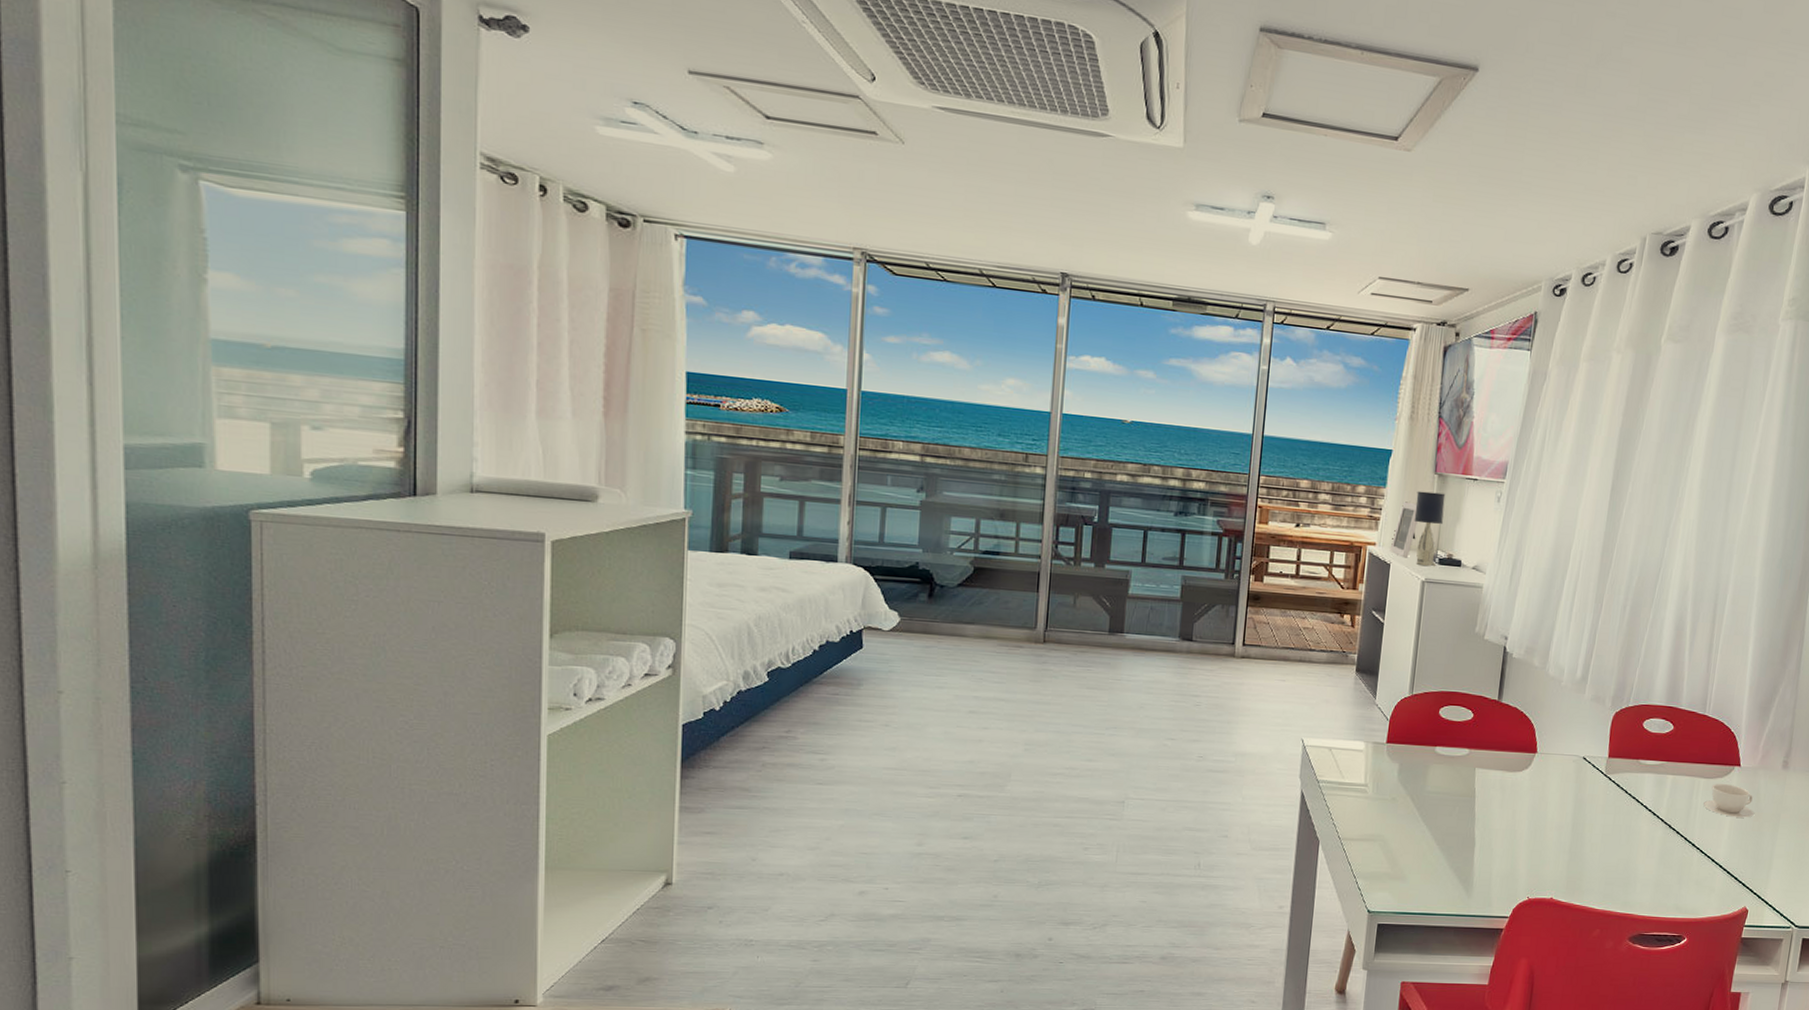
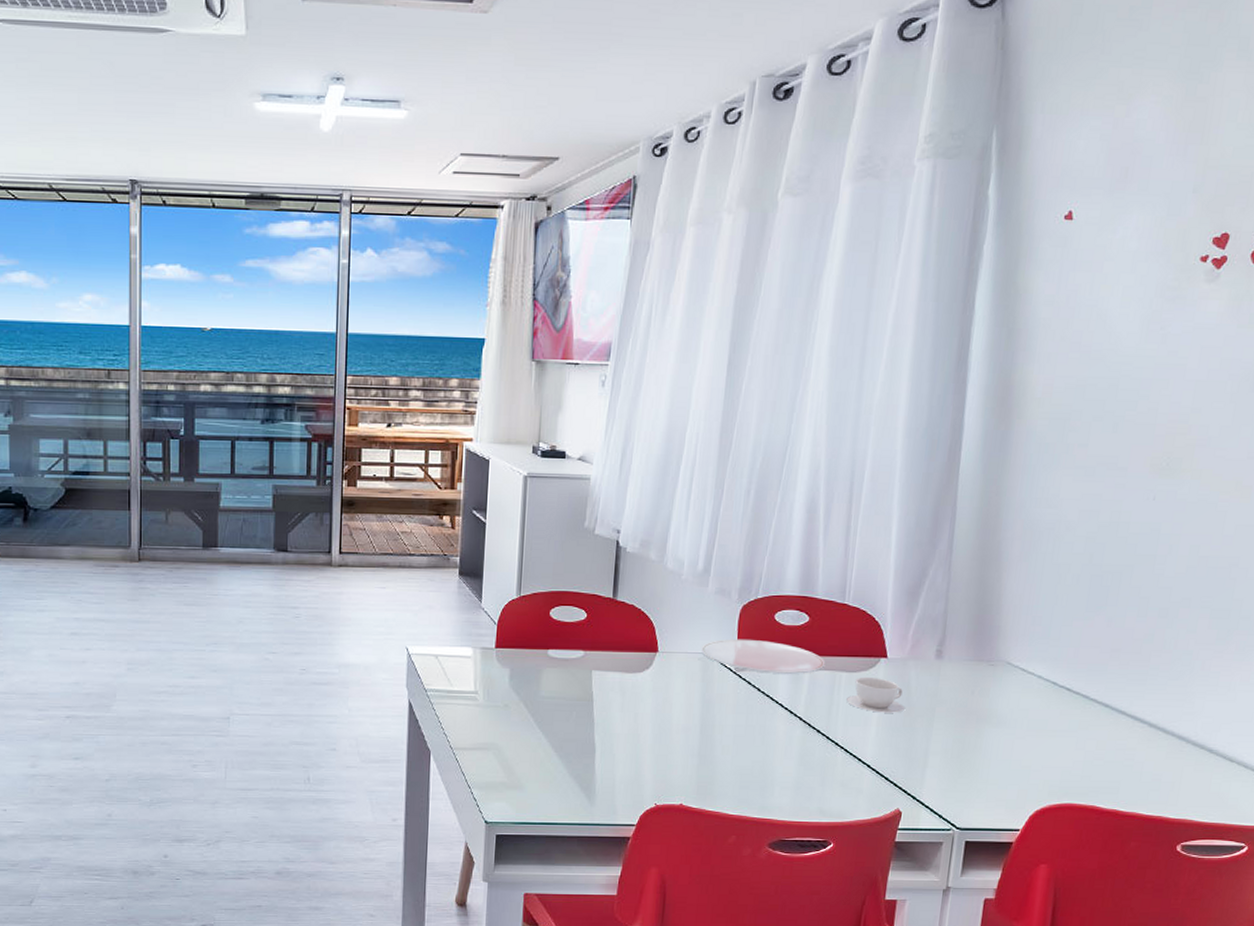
picture frame: present [1389,501,1418,558] -> none [487,392,516,453]
table lamp: present [1414,491,1446,567] -> none [512,380,545,460]
plate: none [1575,743,1687,779] -> present [700,638,826,674]

